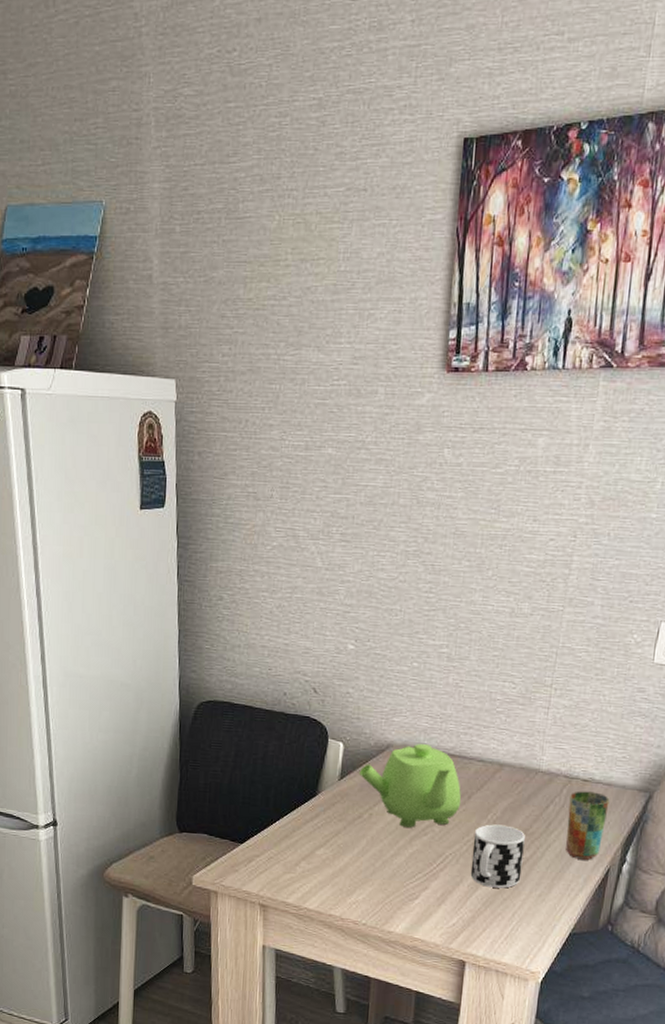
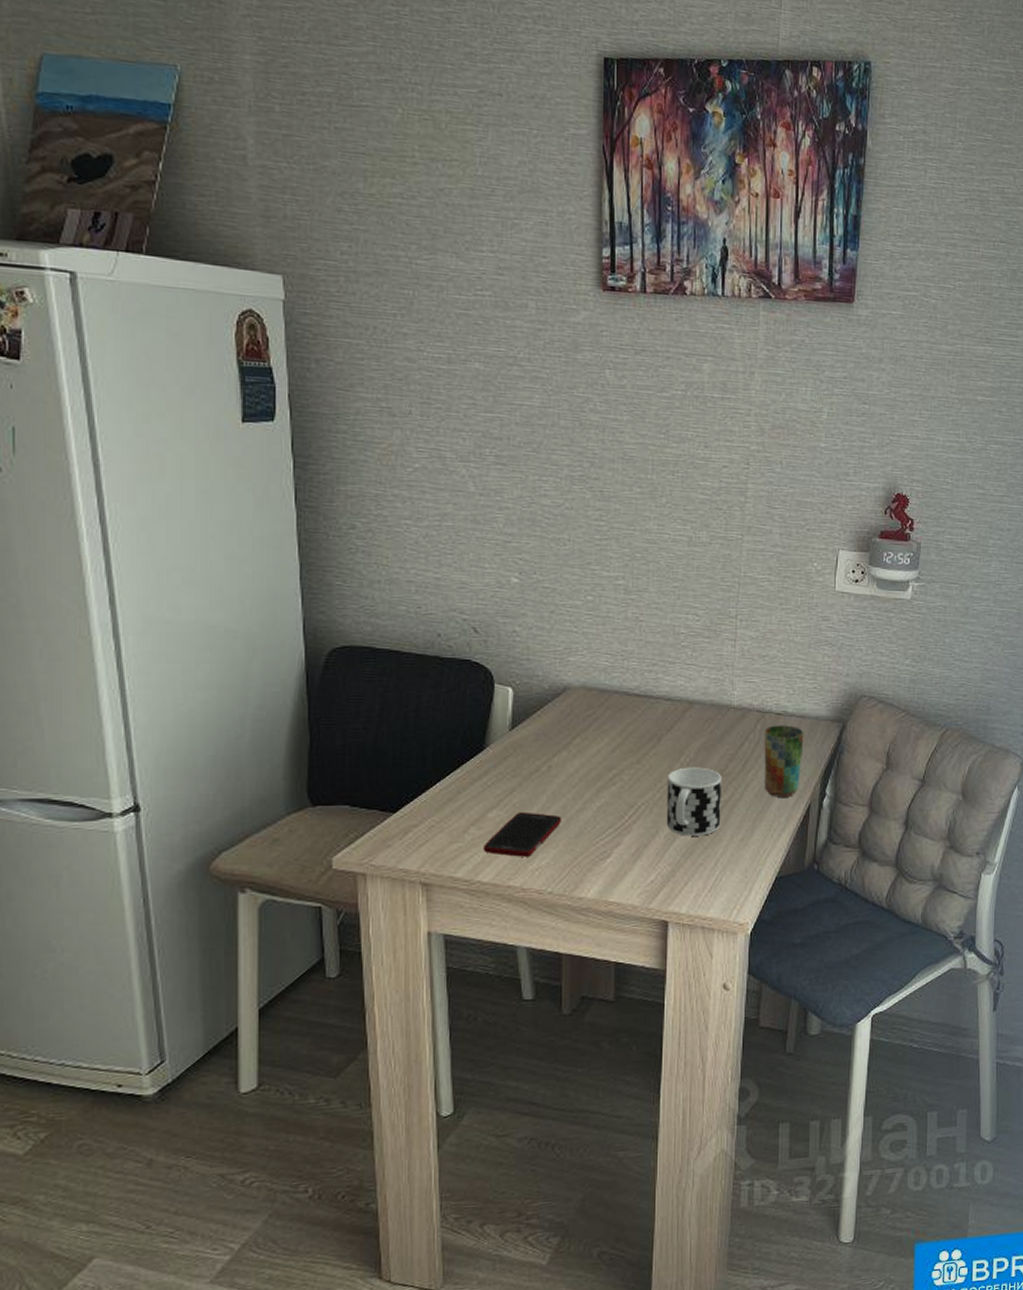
cell phone: none [311,851,378,891] -> present [483,811,561,857]
teapot: present [358,744,461,828] -> none [532,685,650,778]

